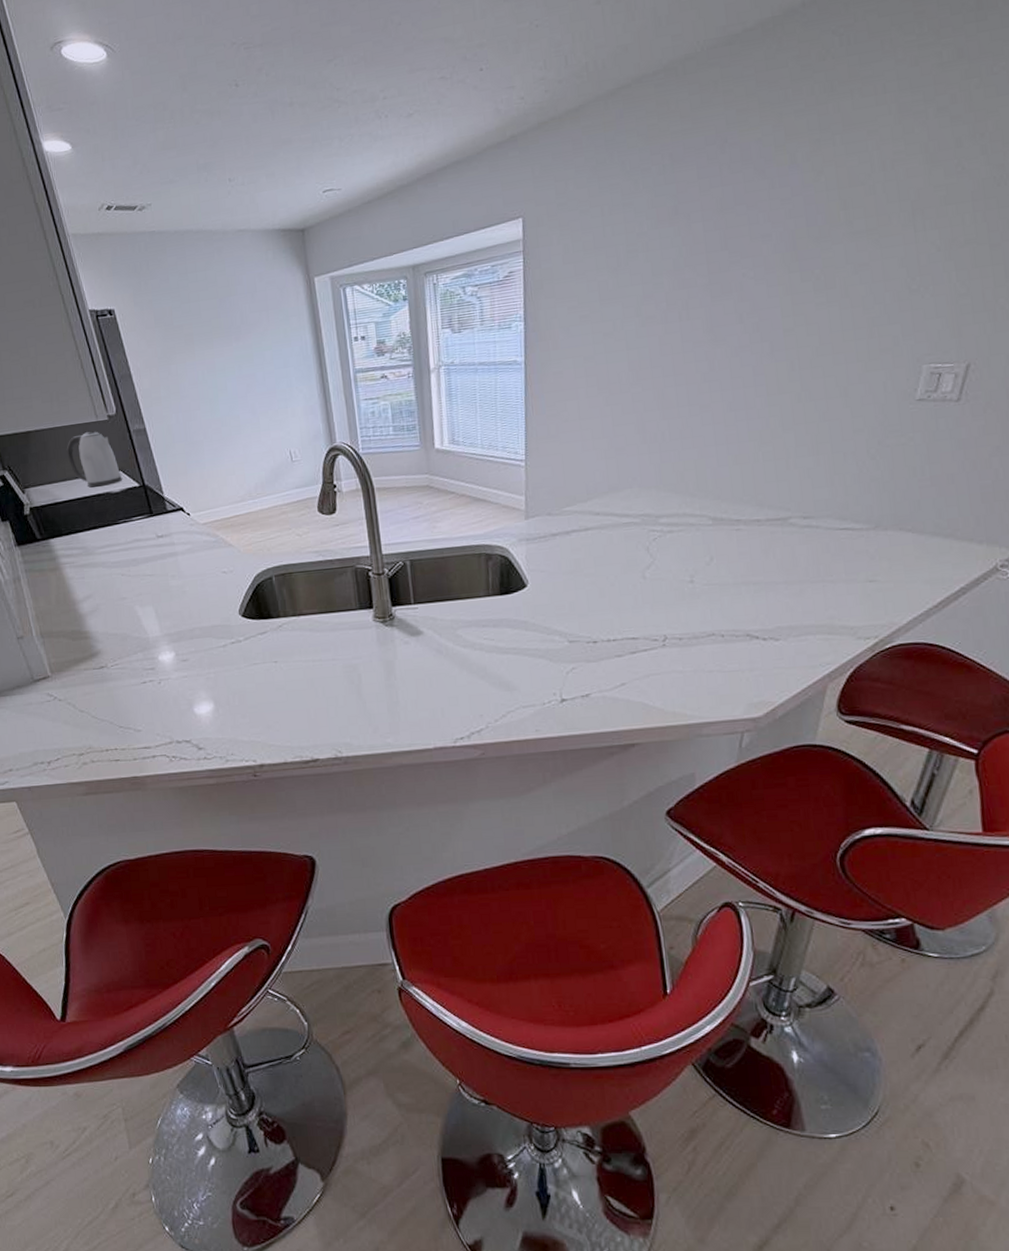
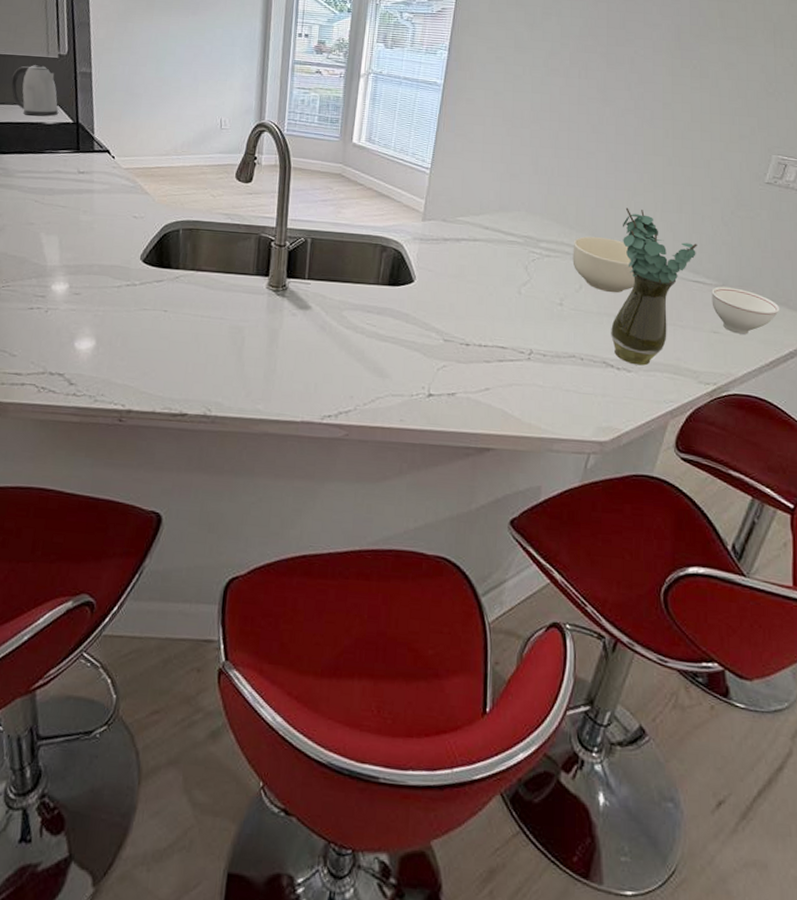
bowl: none [697,499,773,559] -> present [572,236,635,293]
vase: none [751,460,841,632] -> present [611,207,697,366]
bowl: none [863,527,946,579] -> present [711,286,780,335]

